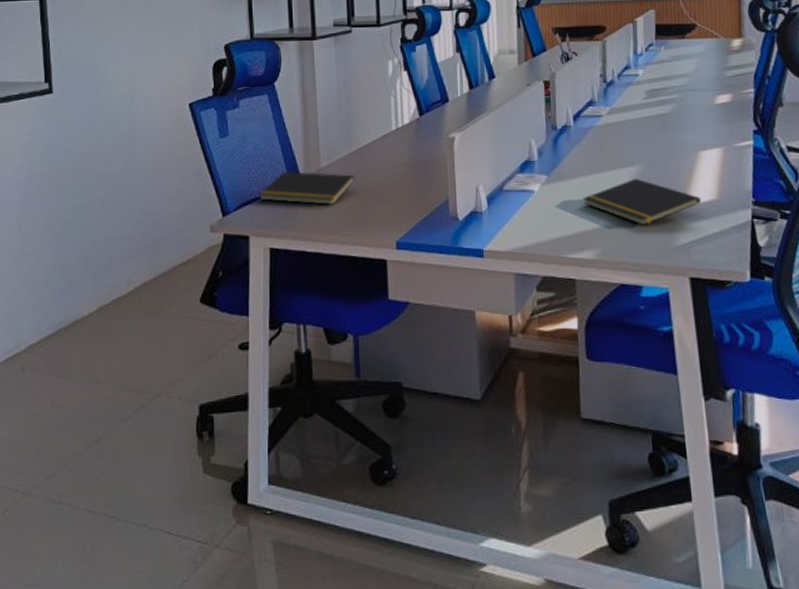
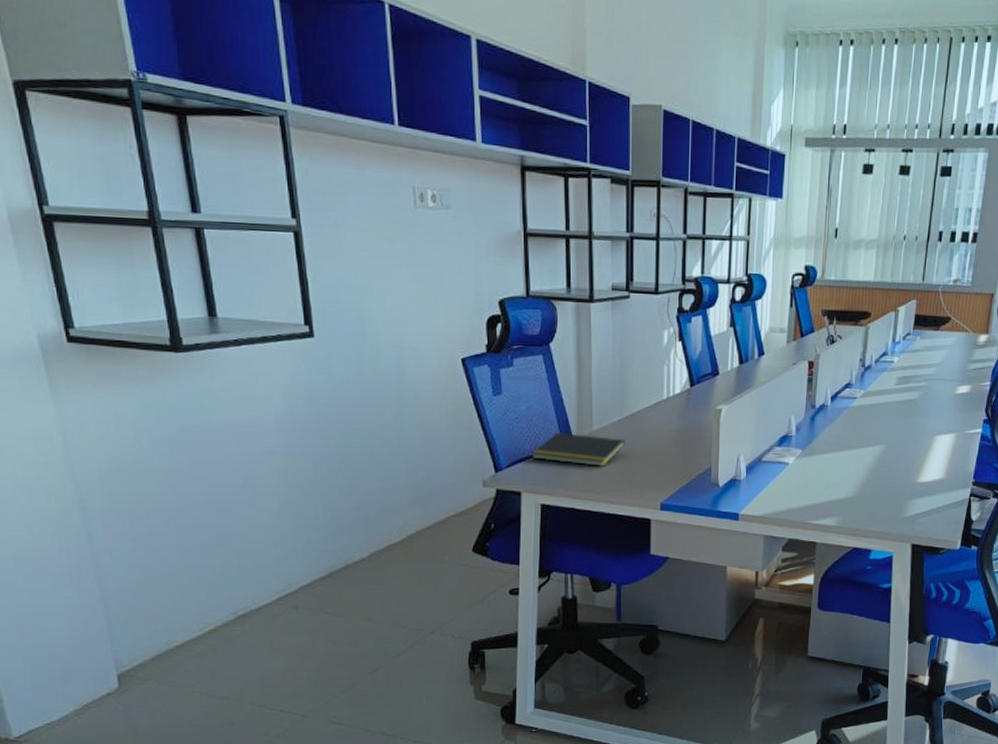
notepad: present [583,178,701,226] -> none [831,456,931,499]

